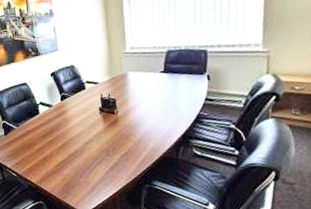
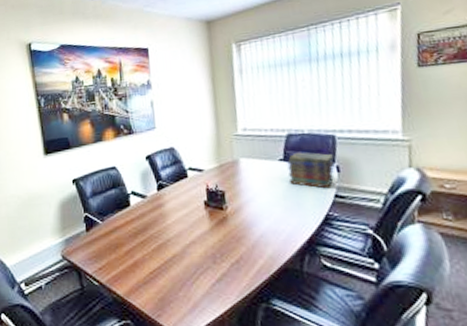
book stack: none [167,65,206,94] -> present [287,152,335,189]

